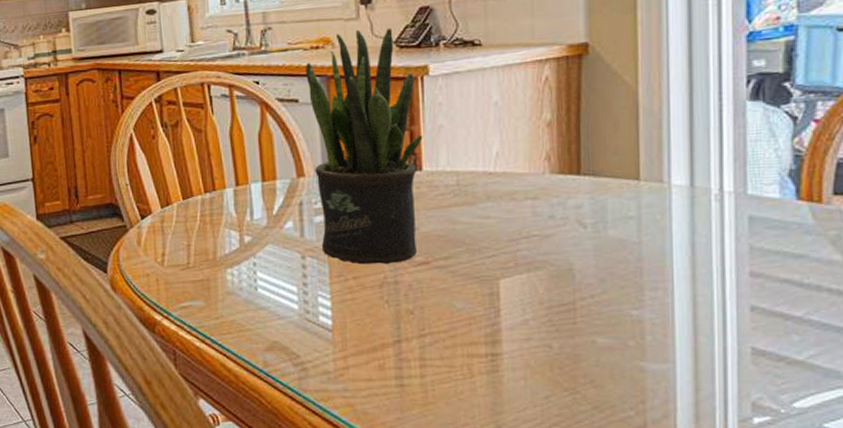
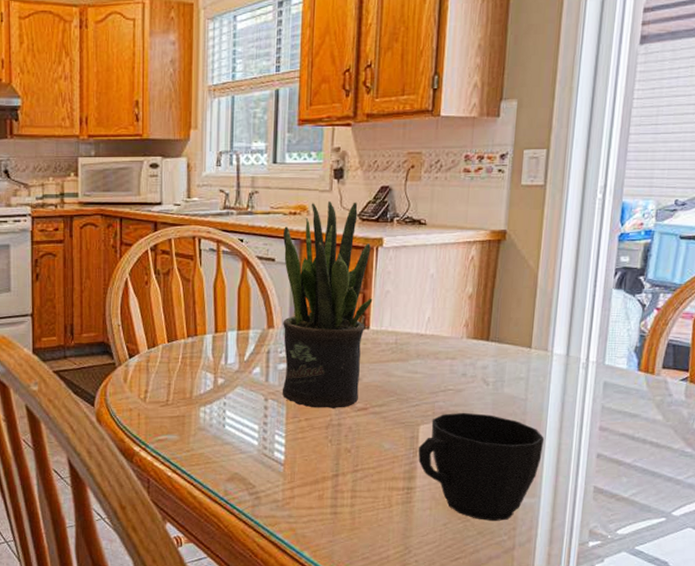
cup: none [500,261,672,393] -> present [418,412,545,522]

